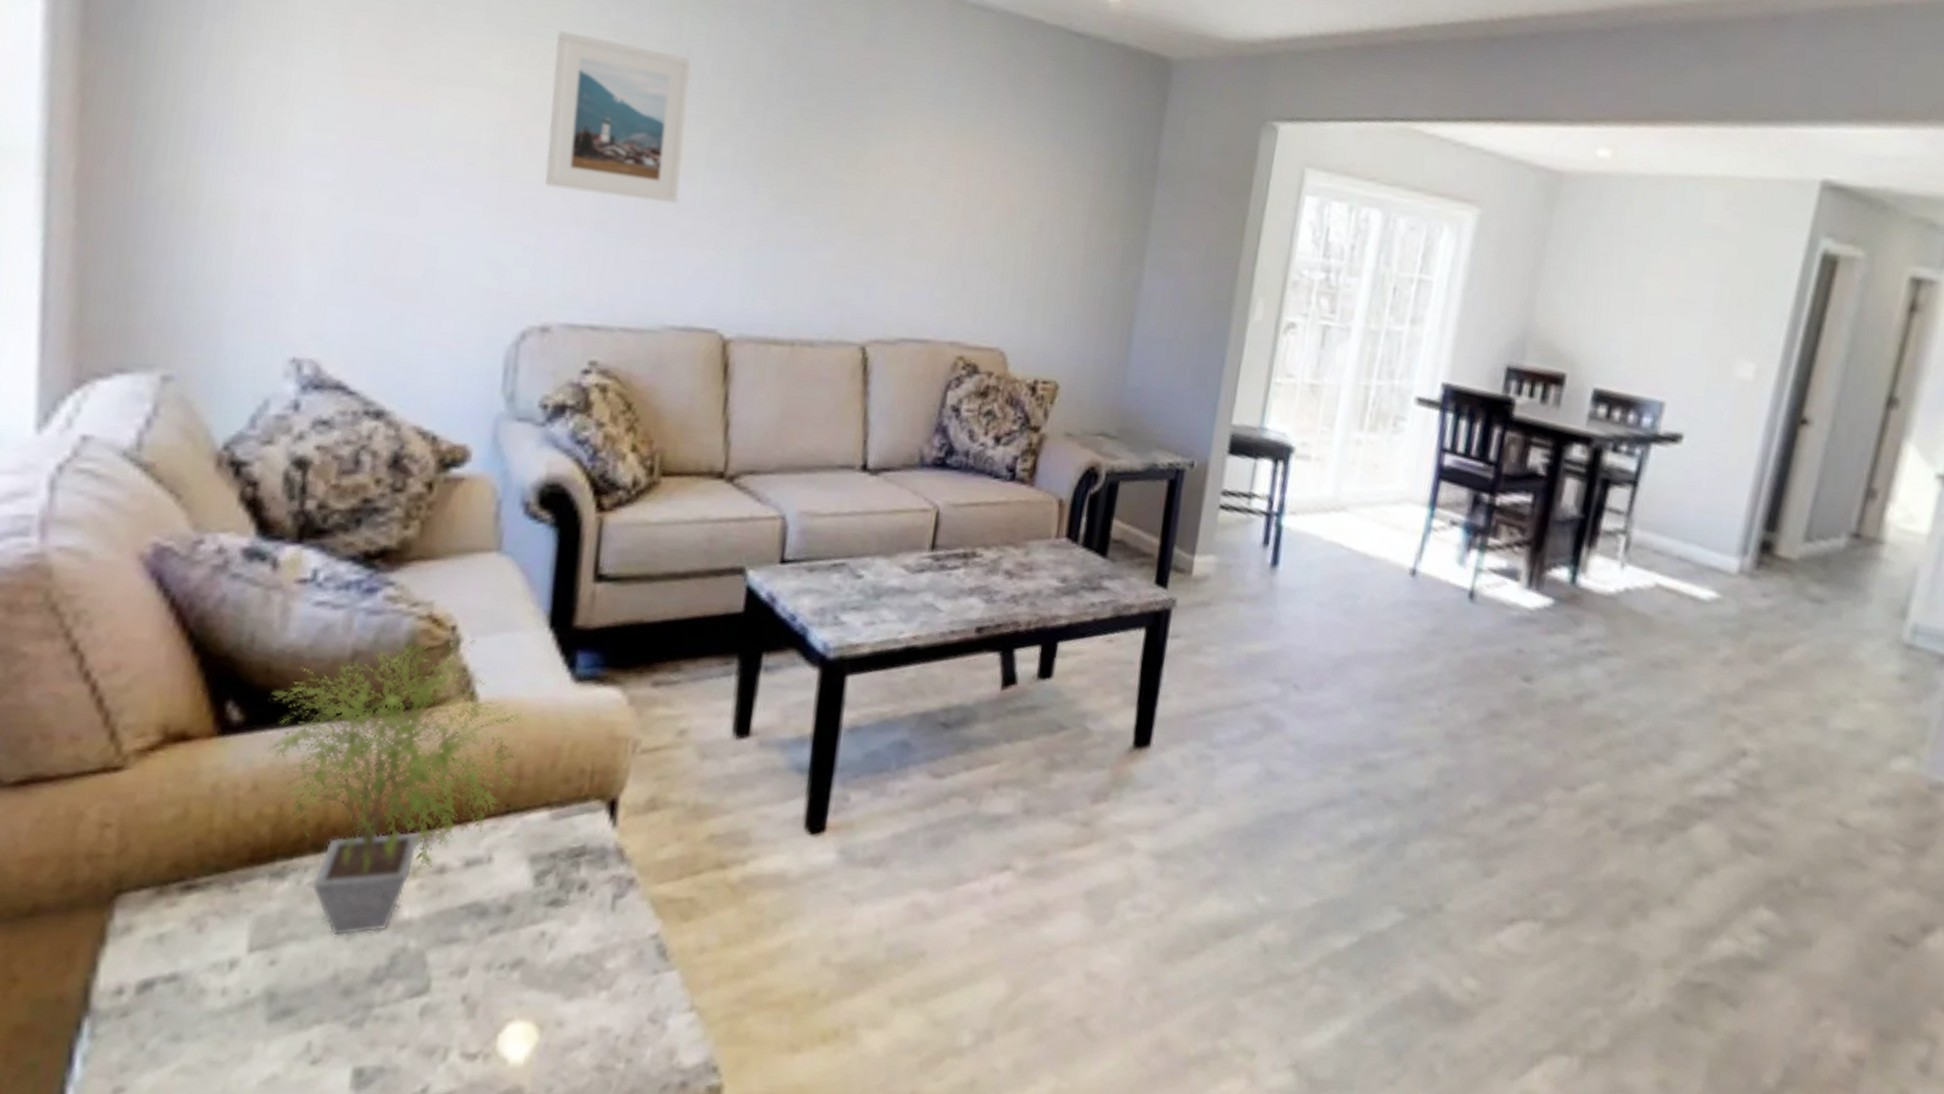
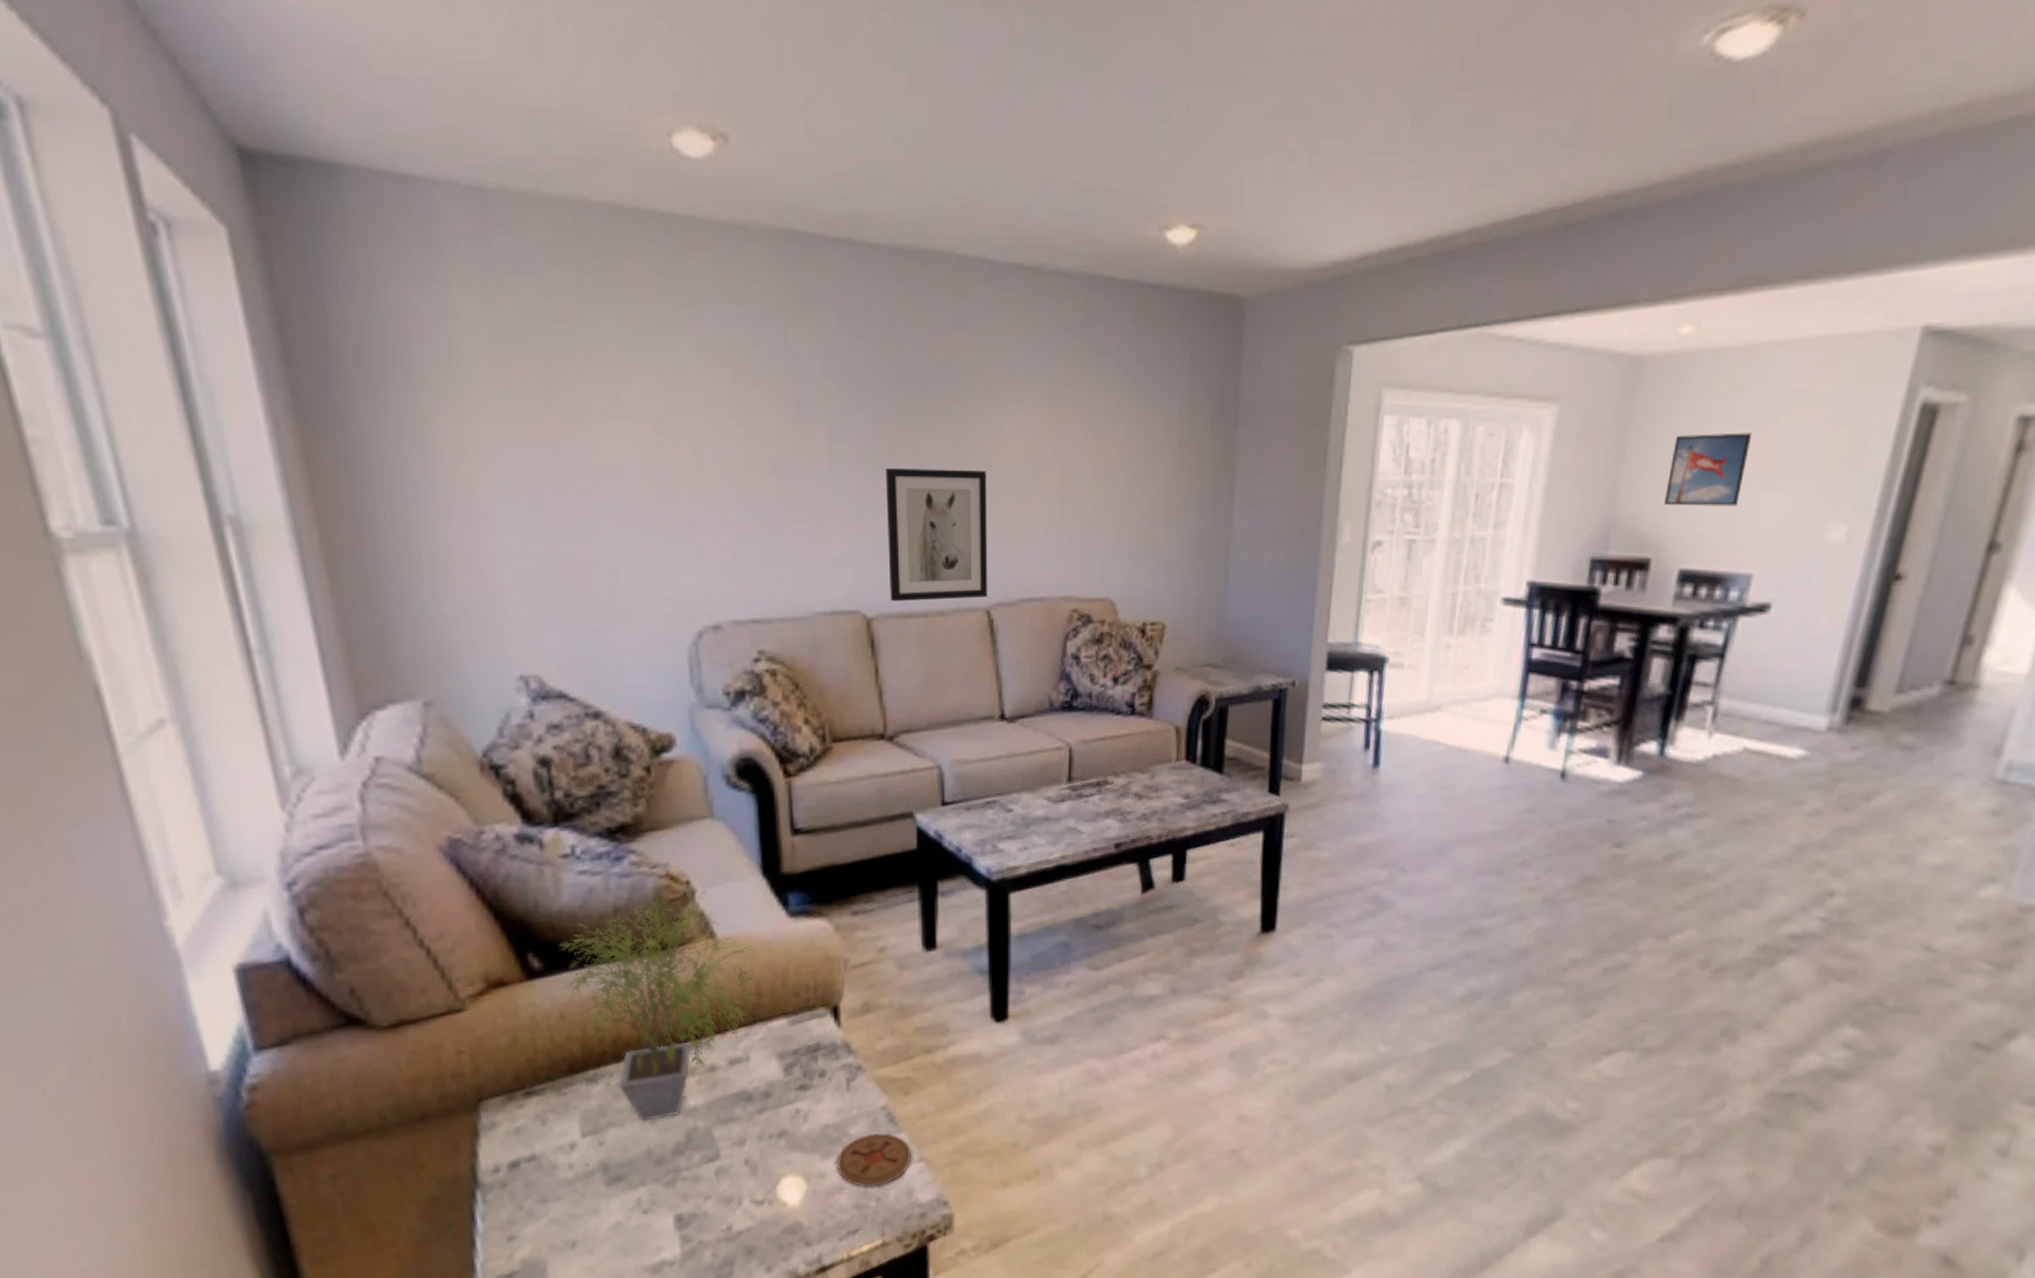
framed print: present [545,30,693,204] -> none [681,355,811,501]
coaster: none [580,970,682,1042] -> present [836,1133,912,1187]
wall art: none [753,180,881,332] -> present [885,468,988,602]
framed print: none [1580,254,1665,332] -> present [1664,433,1752,506]

